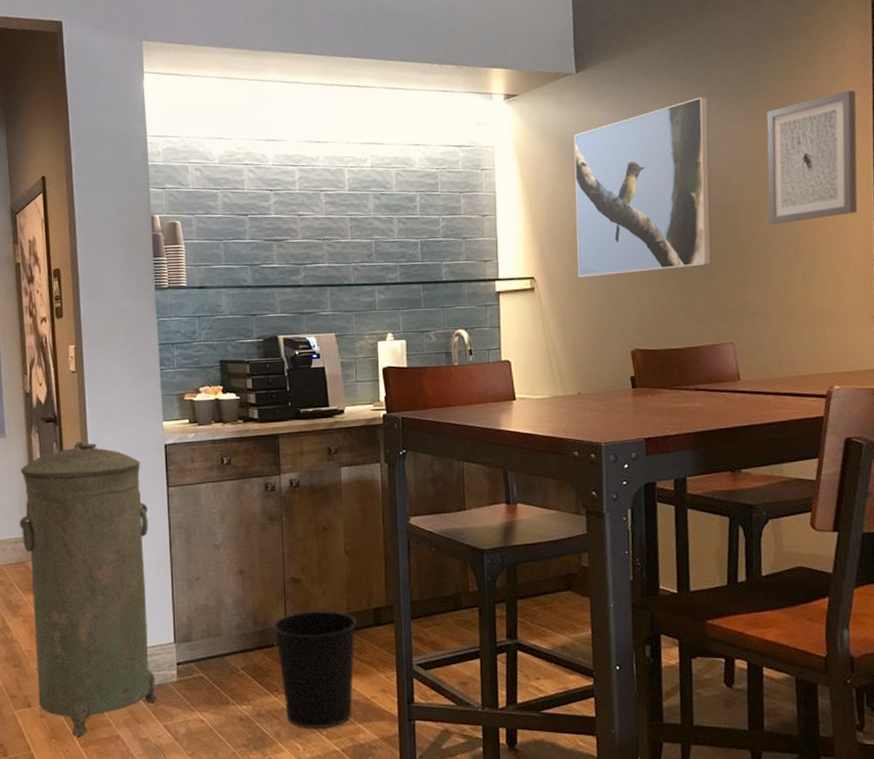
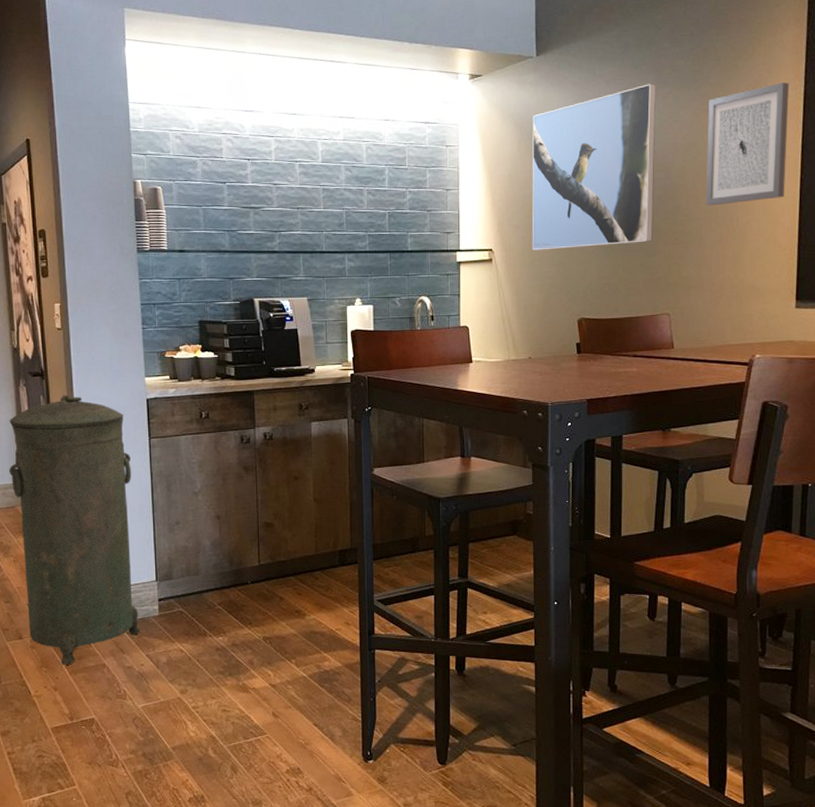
wastebasket: present [273,610,357,730] -> none [247,551,324,658]

